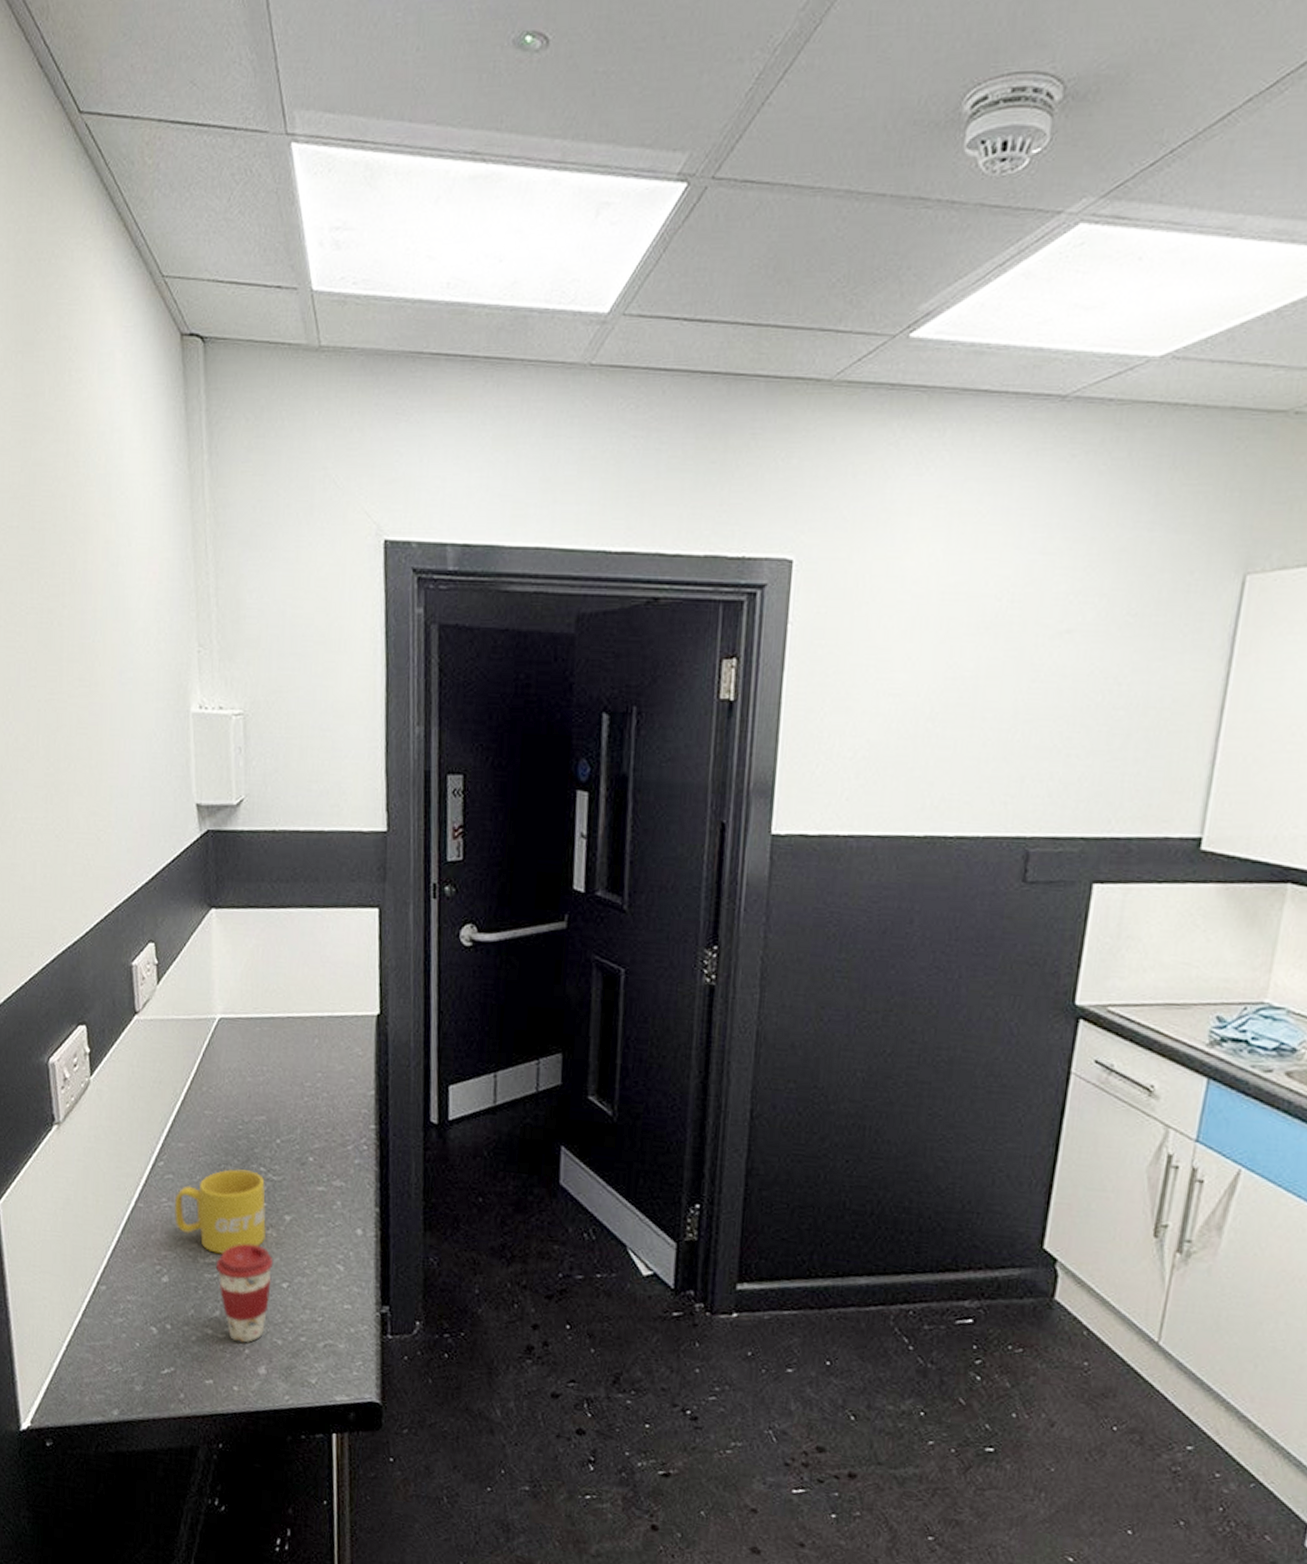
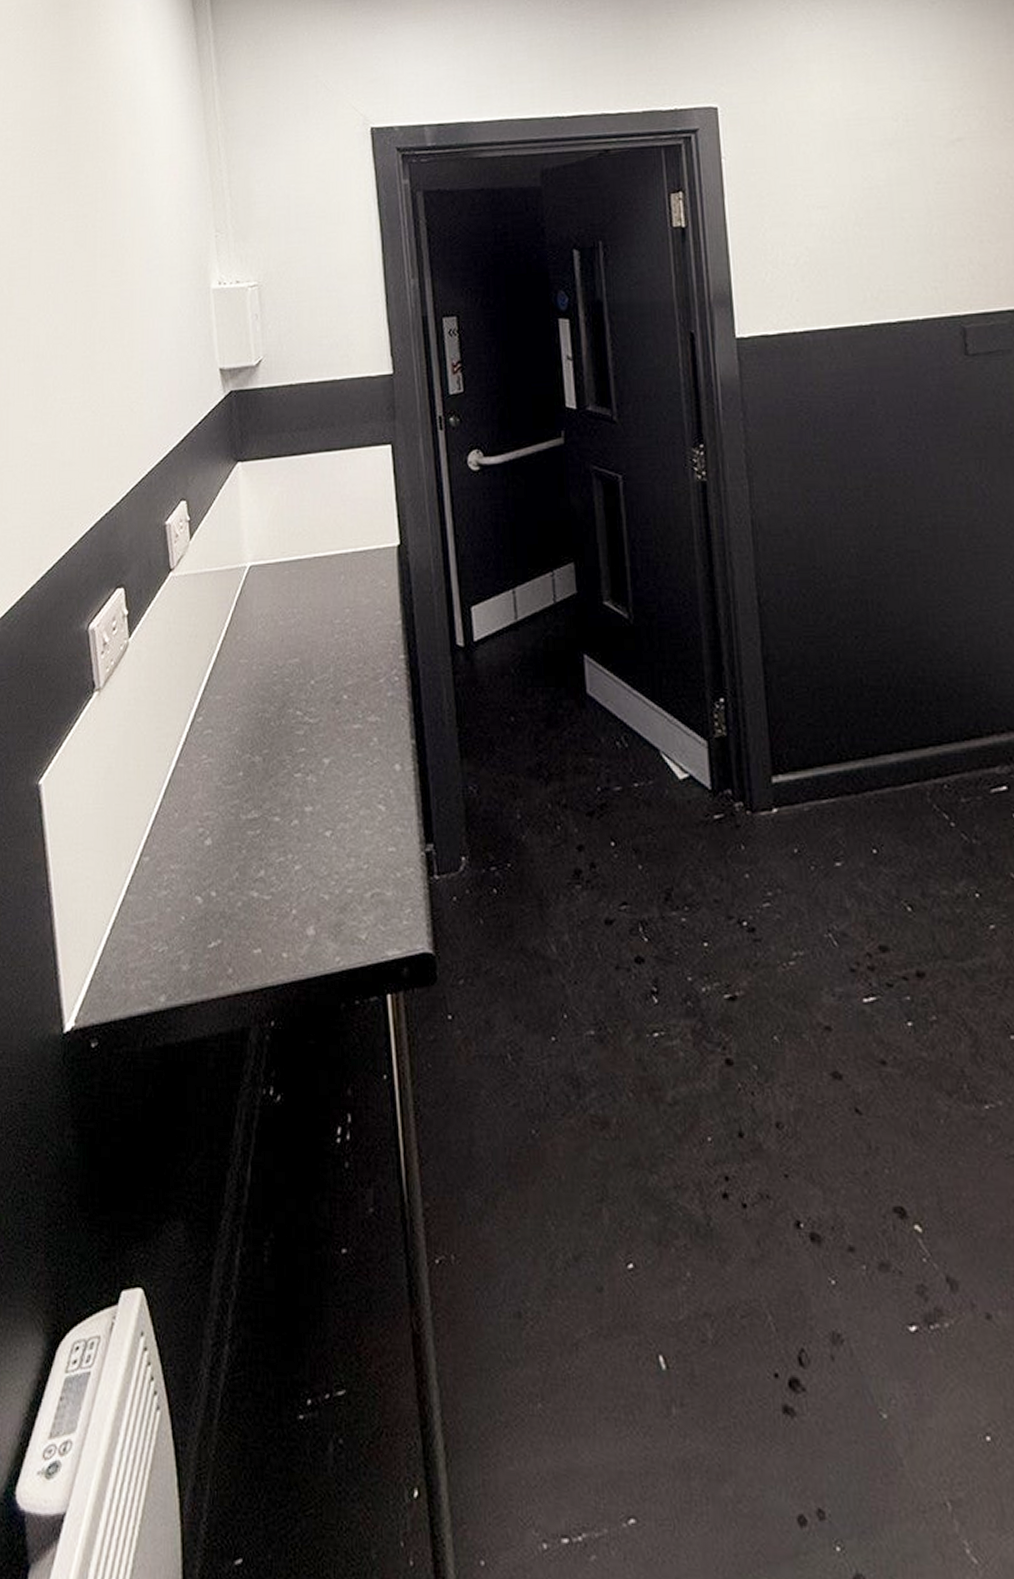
mug: present [174,1169,267,1254] -> none [214,716,307,808]
coffee cup: present [215,1243,274,1343] -> none [258,793,315,903]

